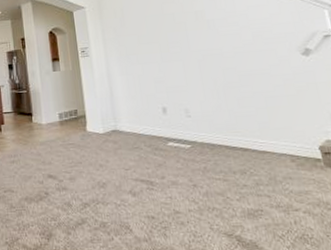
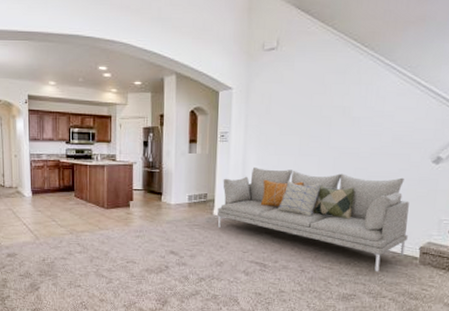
sofa: none [90,73,305,180] -> present [216,168,409,272]

